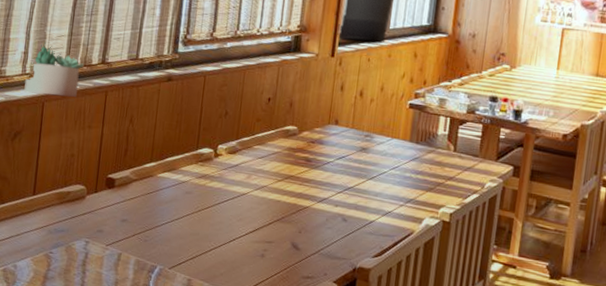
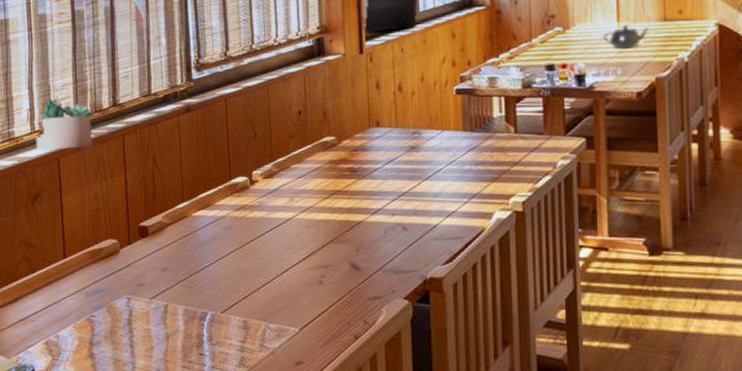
teapot: none [542,74,583,95] -> present [603,25,650,50]

